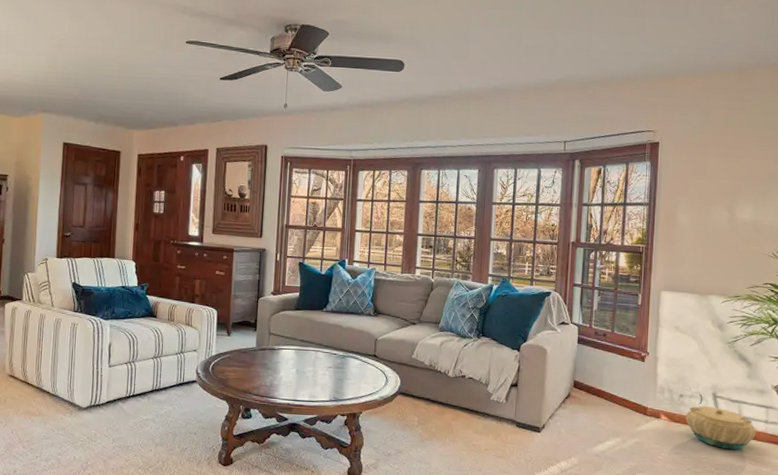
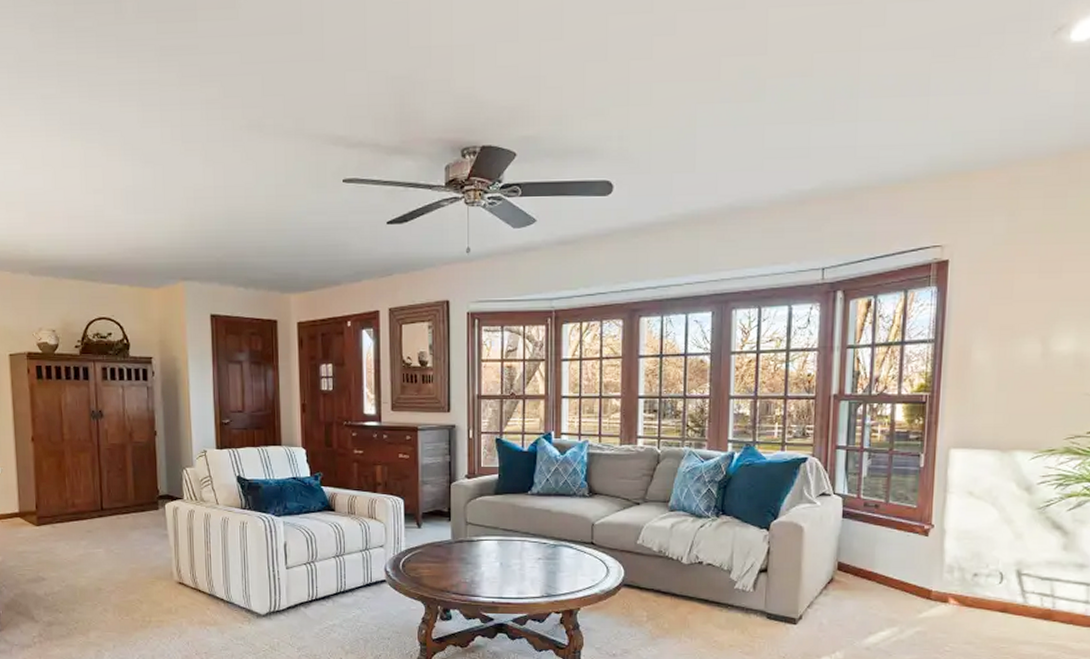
basket: present [686,406,756,450] -> none [981,586,1073,637]

